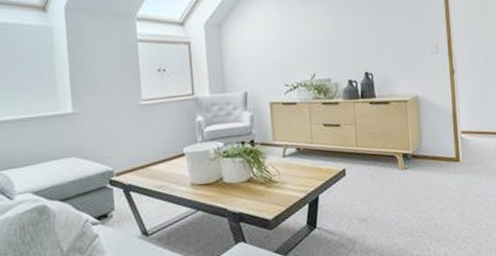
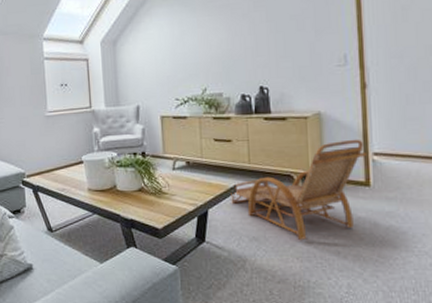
deck chair: none [340,119,457,216] -> present [231,139,367,240]

